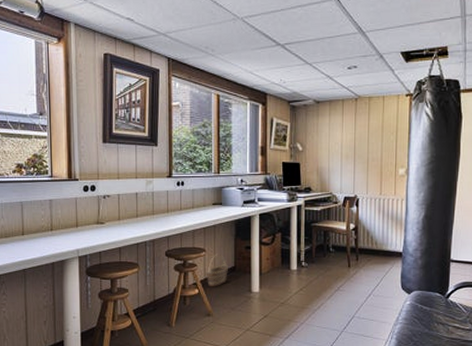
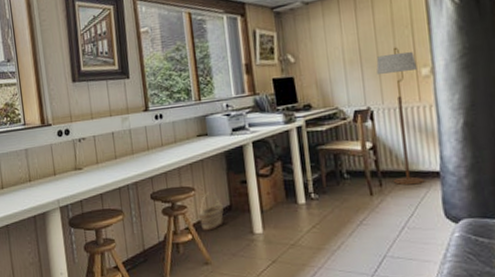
floor lamp: none [366,148,396,261] -> present [376,47,425,186]

